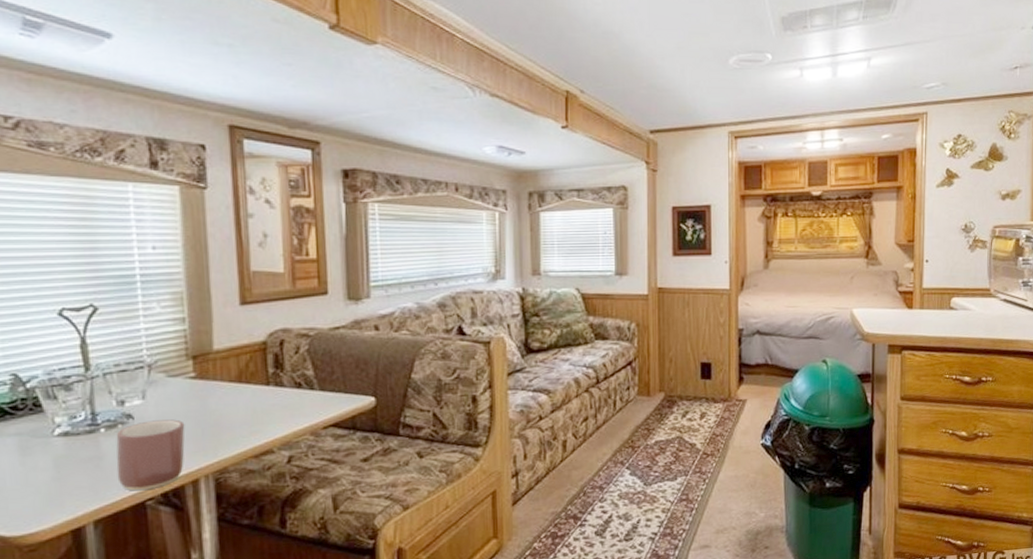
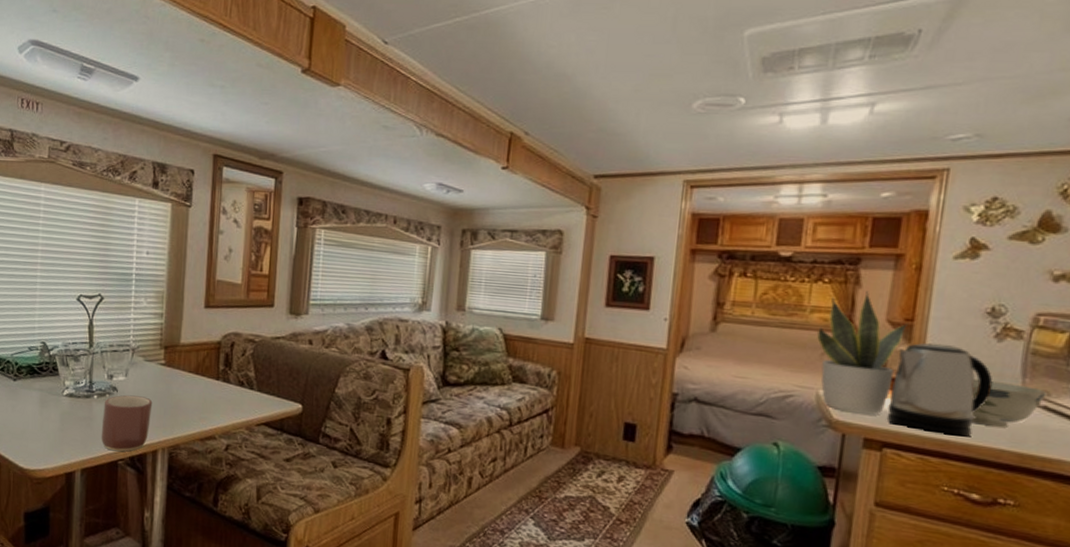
potted plant: none [847,219,910,326] -> present [817,290,907,416]
kettle: none [902,258,971,333] -> present [886,342,993,437]
bowl: none [957,284,1006,321] -> present [971,378,1049,428]

